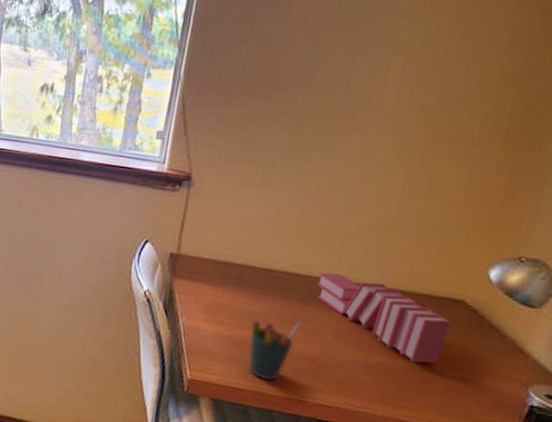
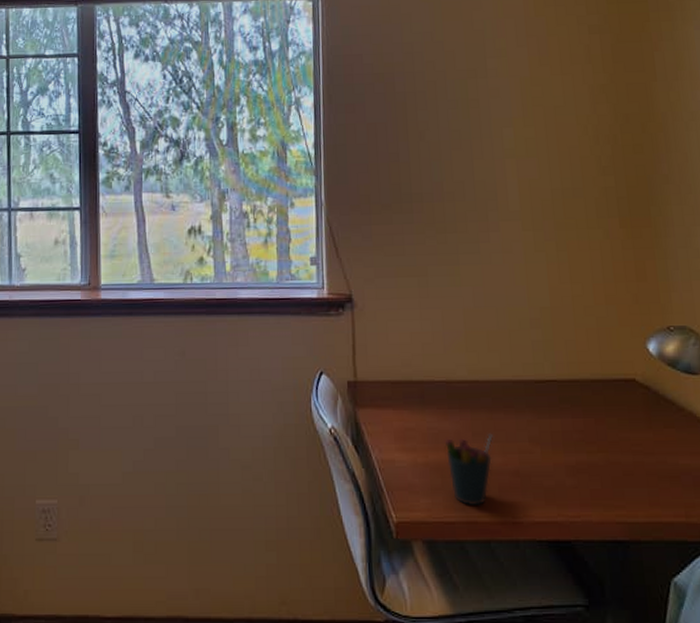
book: present [317,272,451,364] -> none [497,373,632,454]

